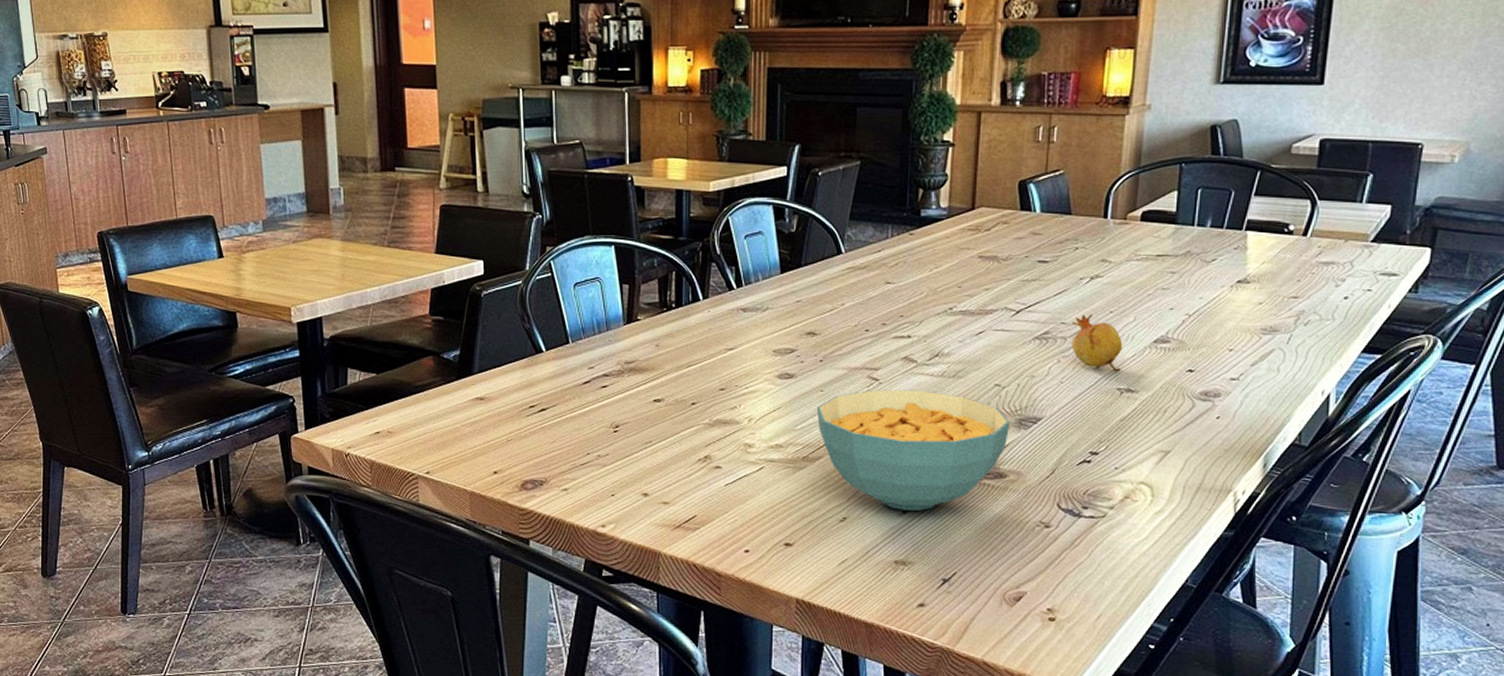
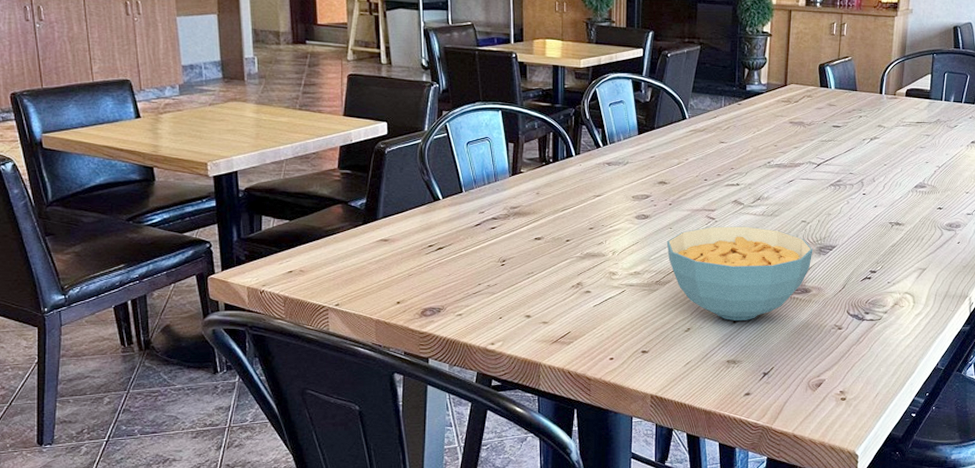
fruit: present [1071,314,1123,372] -> none [857,166,893,210]

